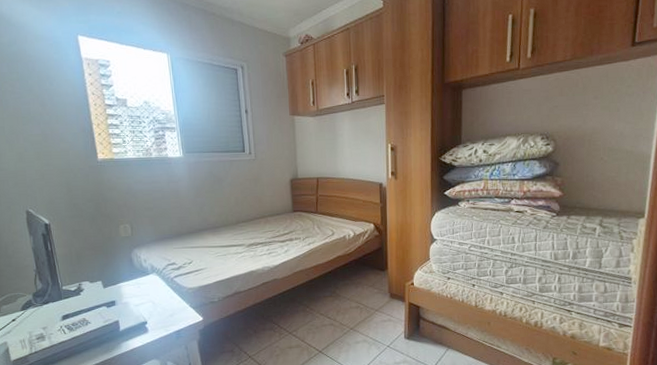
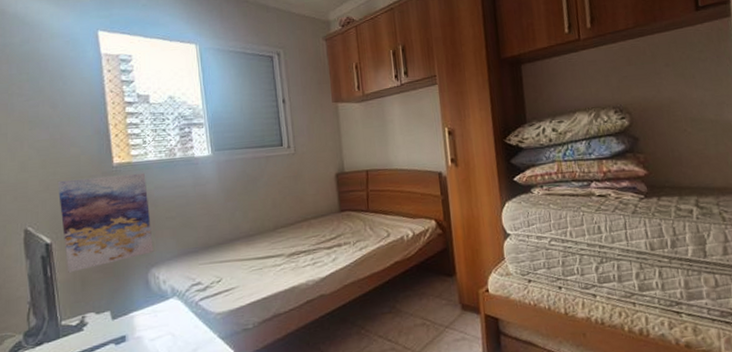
wall art: none [51,168,135,249] -> present [57,172,153,273]

